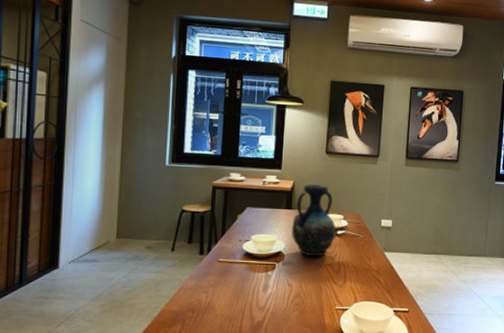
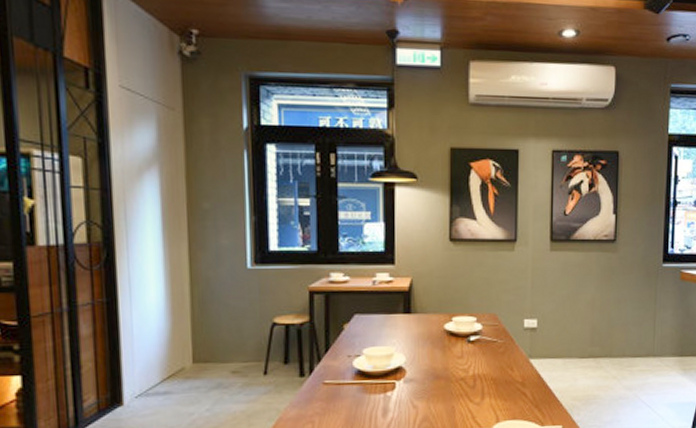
vase: present [292,184,337,257] -> none [413,281,469,371]

